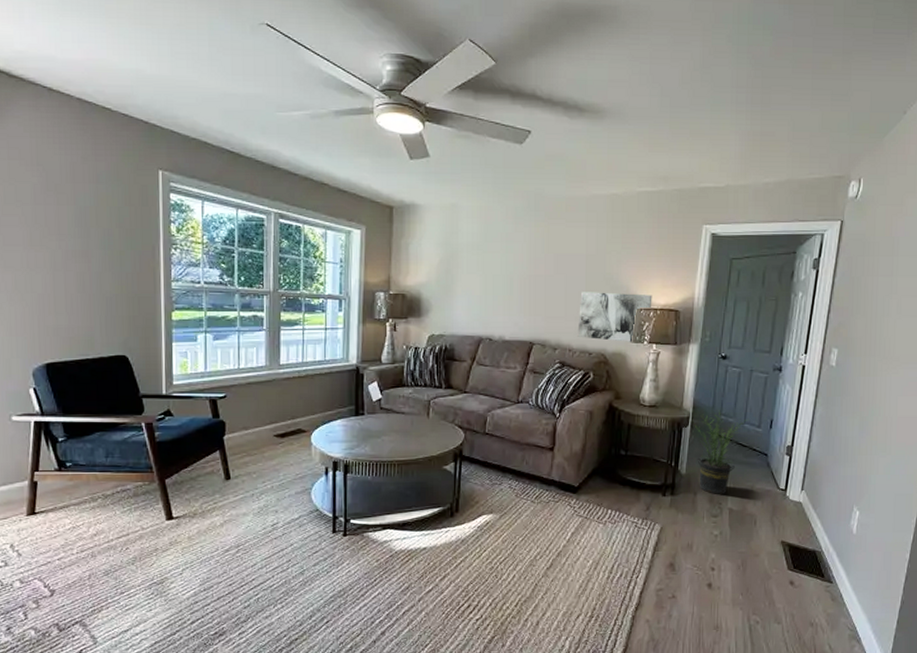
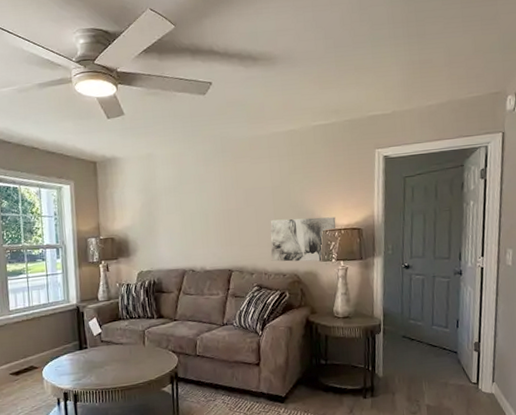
potted plant: present [694,410,749,494] -> none [386,315,437,393]

